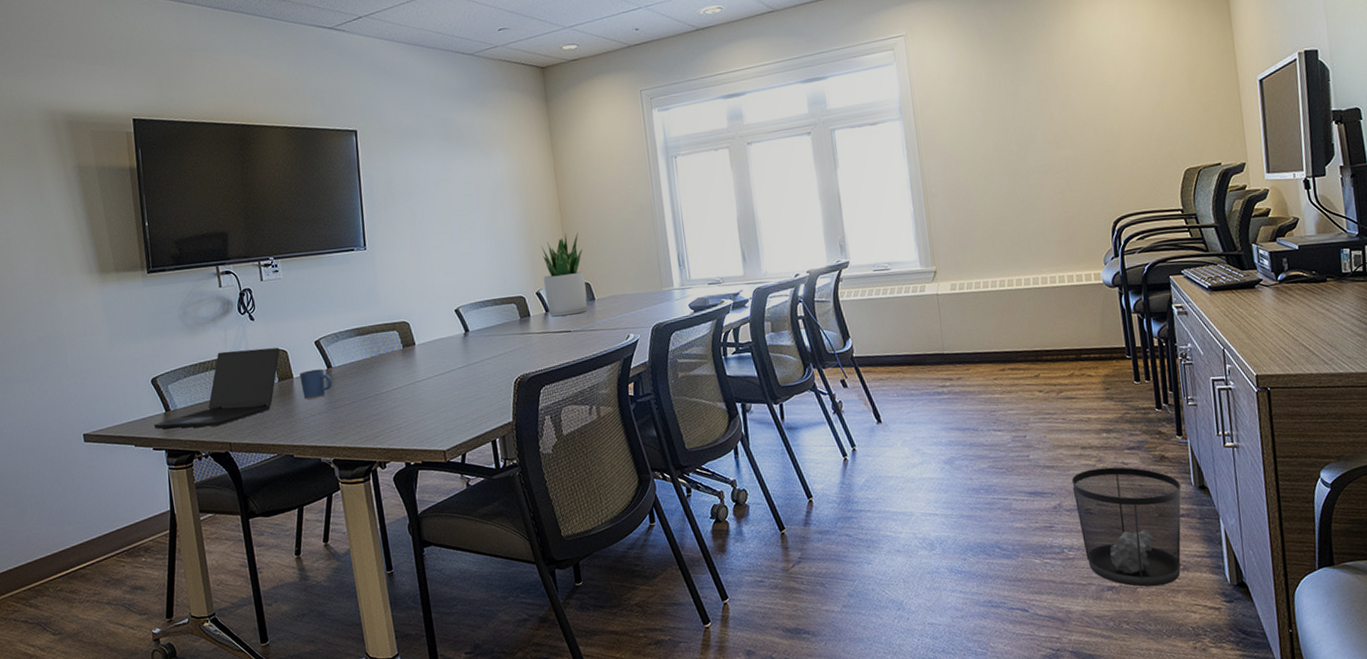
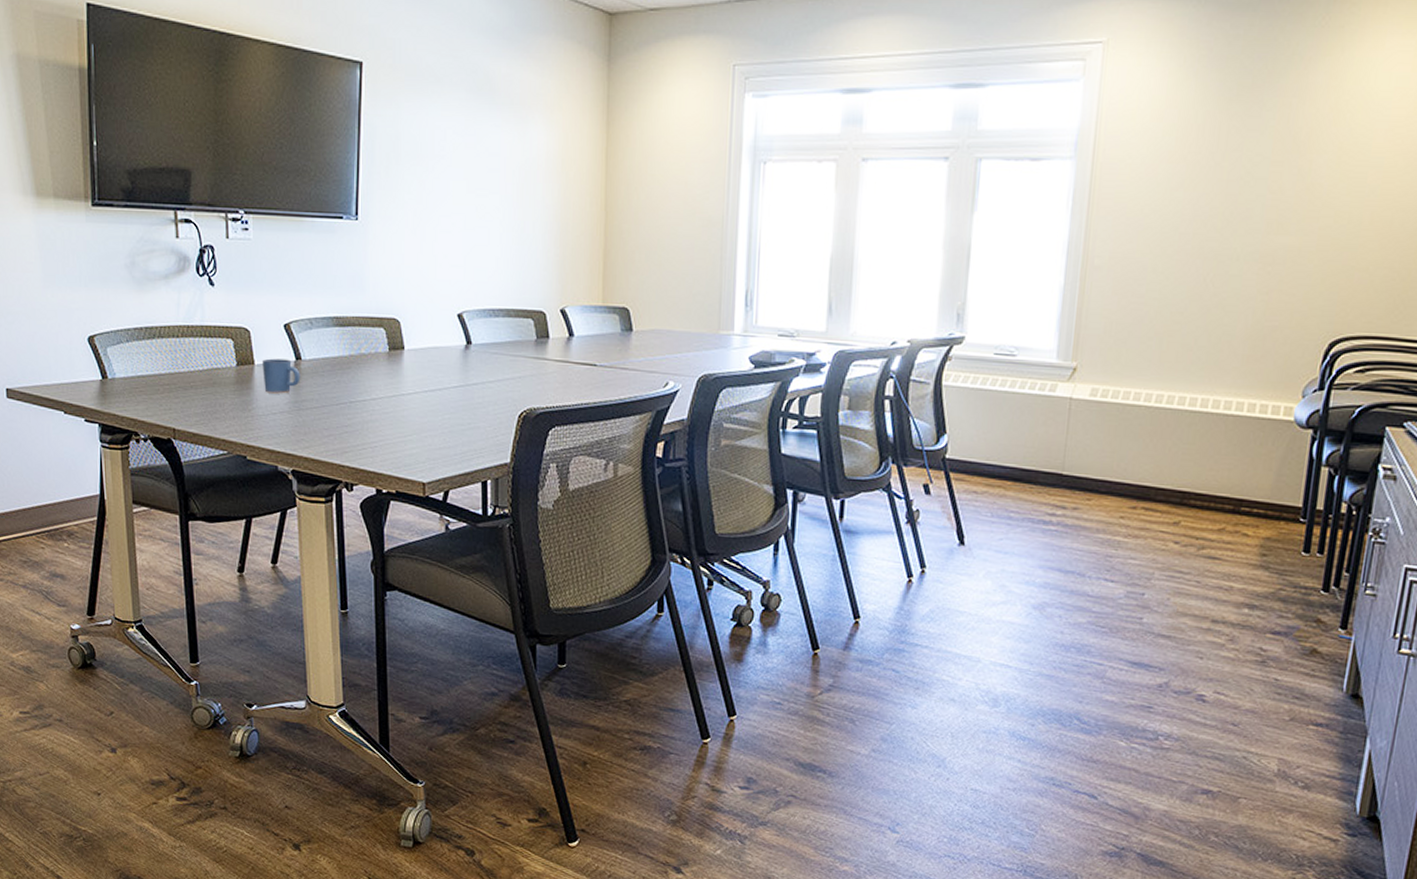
laptop: present [154,347,280,429] -> none [88,318,242,406]
planter: present [541,233,588,317] -> none [571,240,626,346]
waste bin: present [1071,467,1182,587] -> none [1185,648,1329,801]

